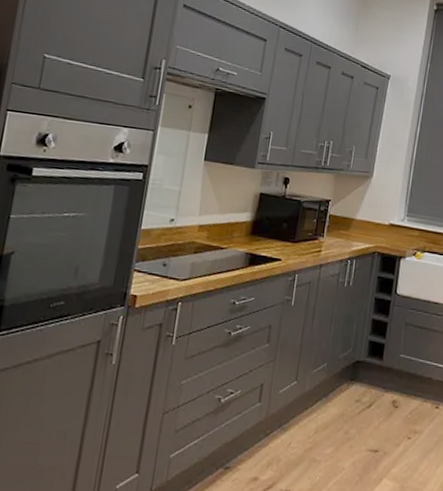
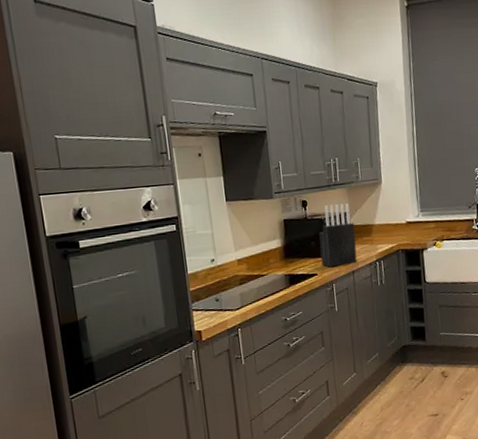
knife block: none [288,188,334,257] -> present [319,203,358,267]

